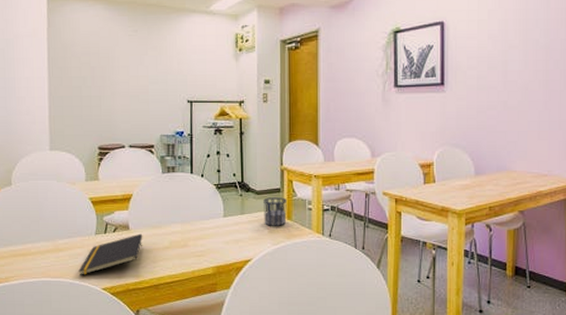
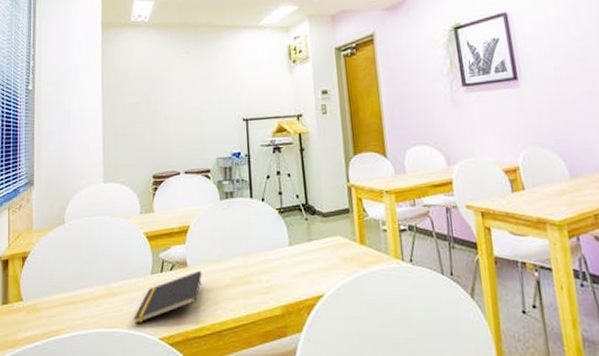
cup: present [263,197,287,226] -> none [331,218,359,253]

